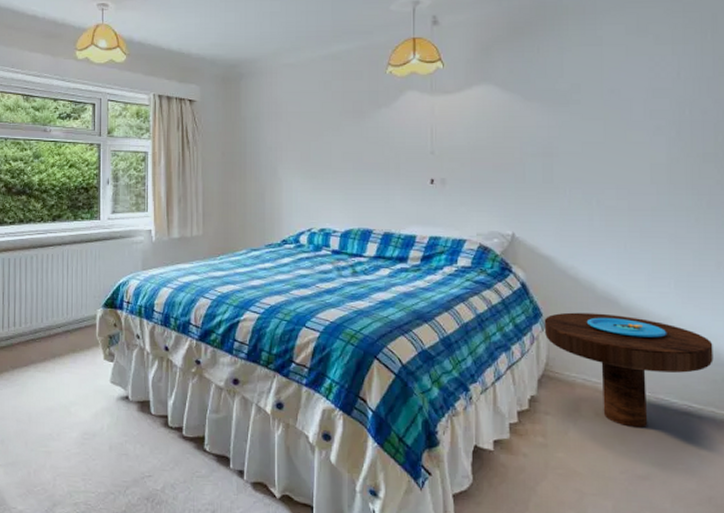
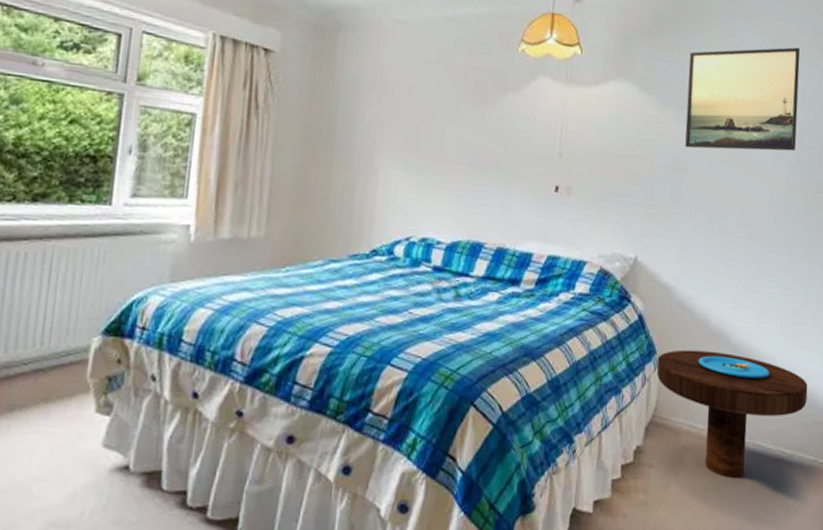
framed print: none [549,29,676,135] -> present [685,47,800,152]

